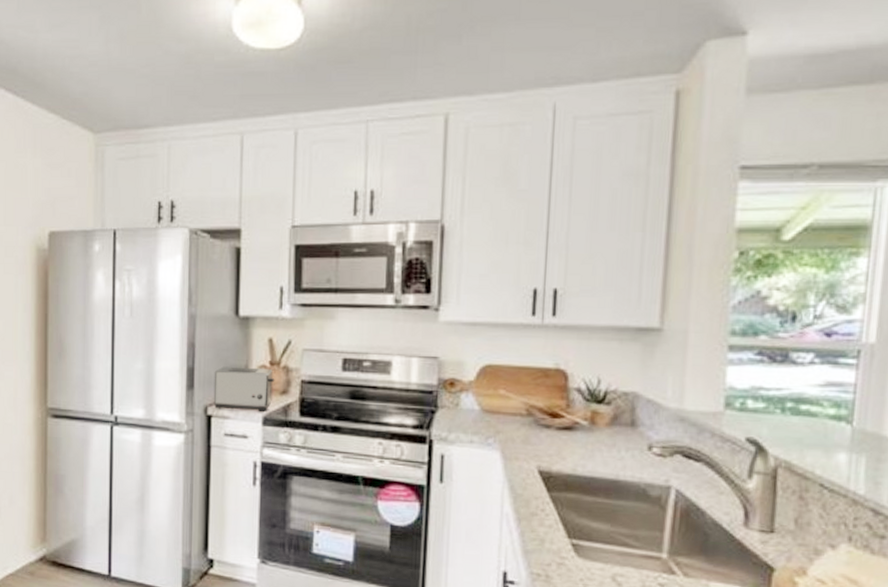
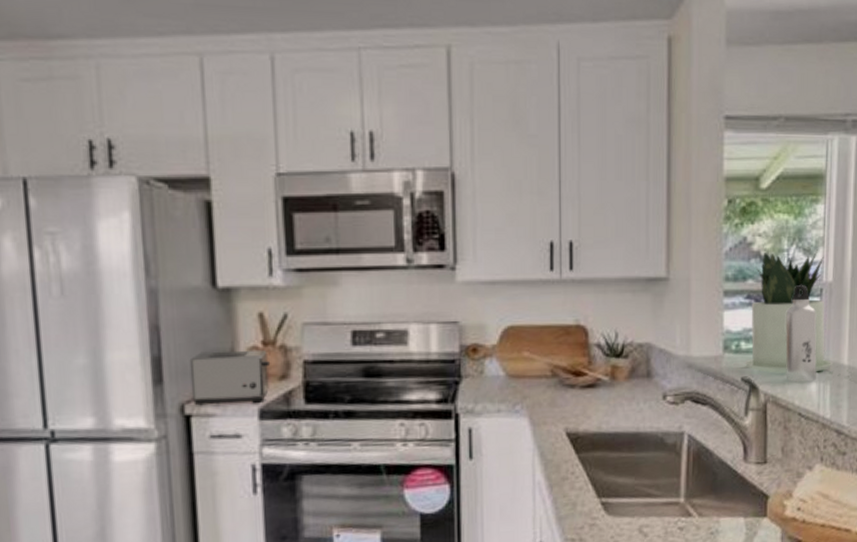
planter: none [750,307,872,442] -> present [744,249,833,373]
water bottle: none [804,345,851,451] -> present [785,285,817,382]

